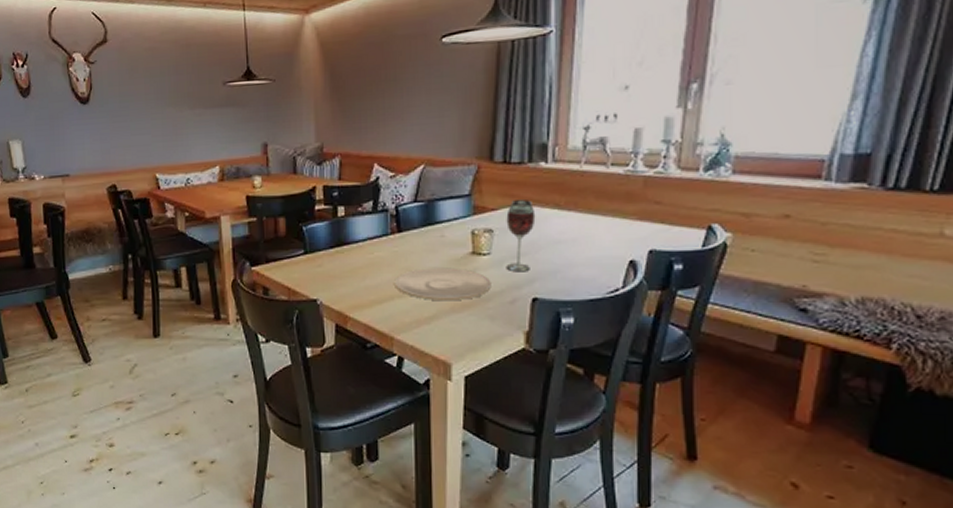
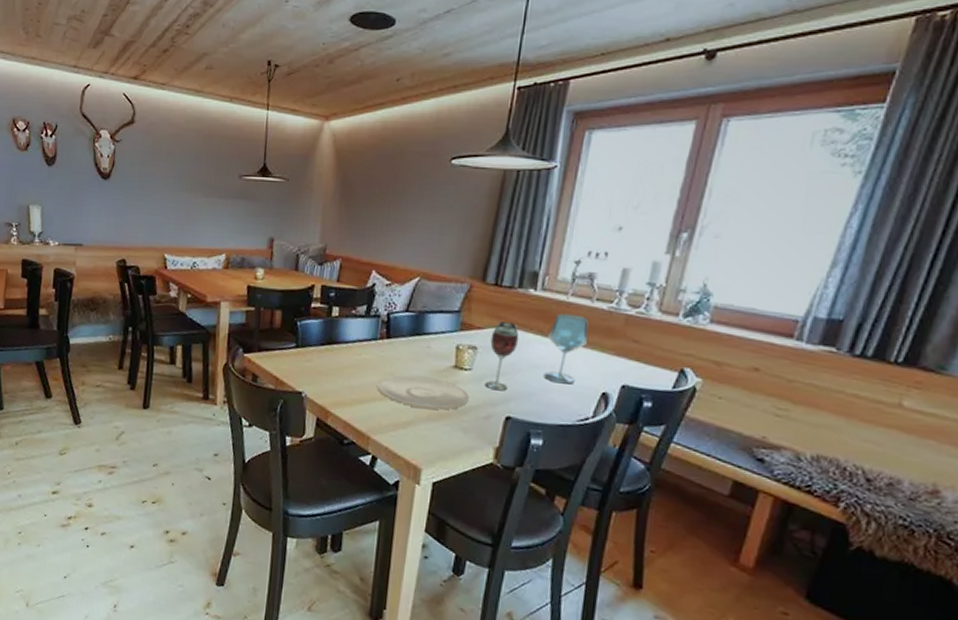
wine glass: none [566,182,608,257] -> present [544,313,590,385]

